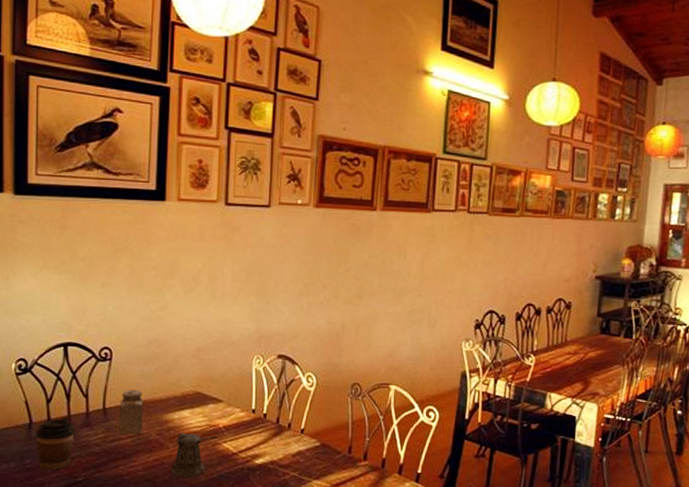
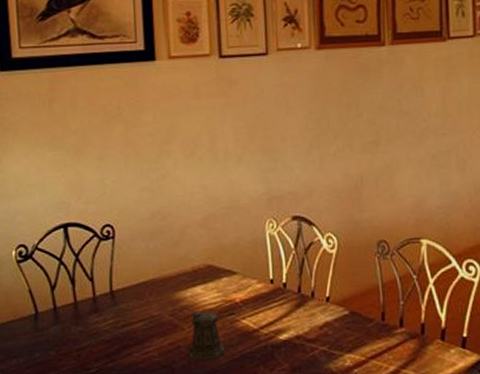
coffee cup: present [36,417,76,471] -> none [42,304,84,364]
salt shaker: present [119,389,144,434] -> none [127,267,155,318]

